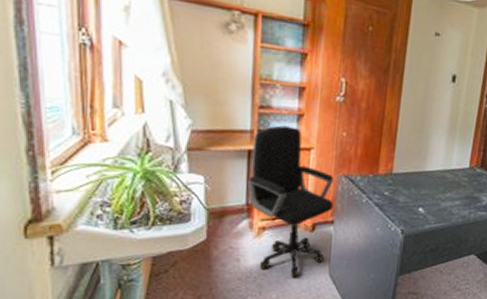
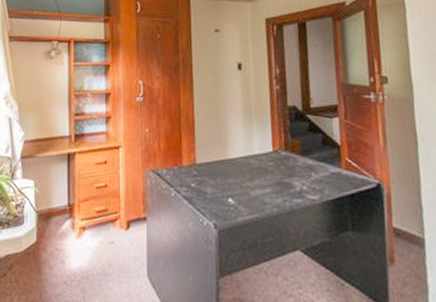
office chair: present [247,125,334,277] -> none [68,128,145,280]

